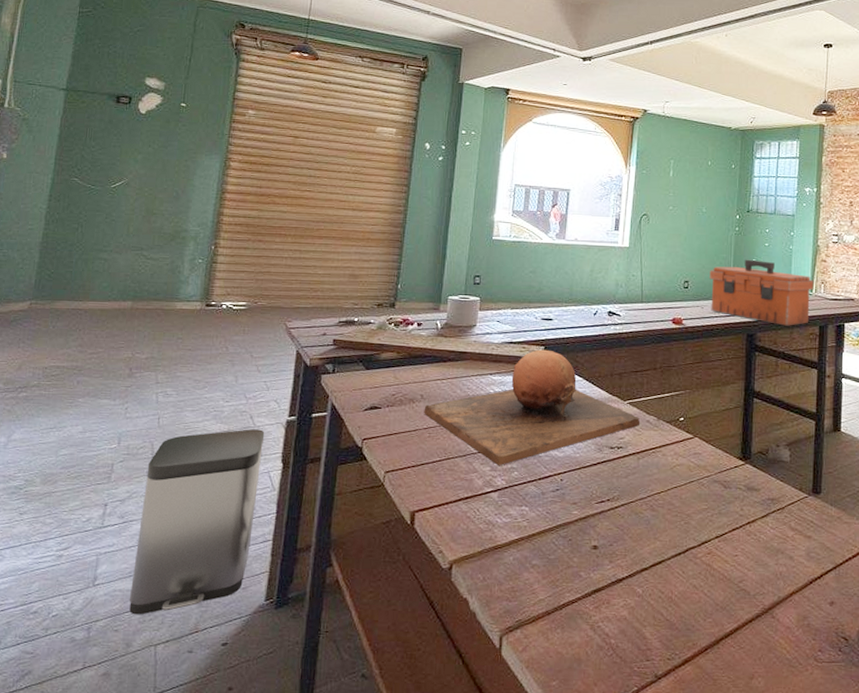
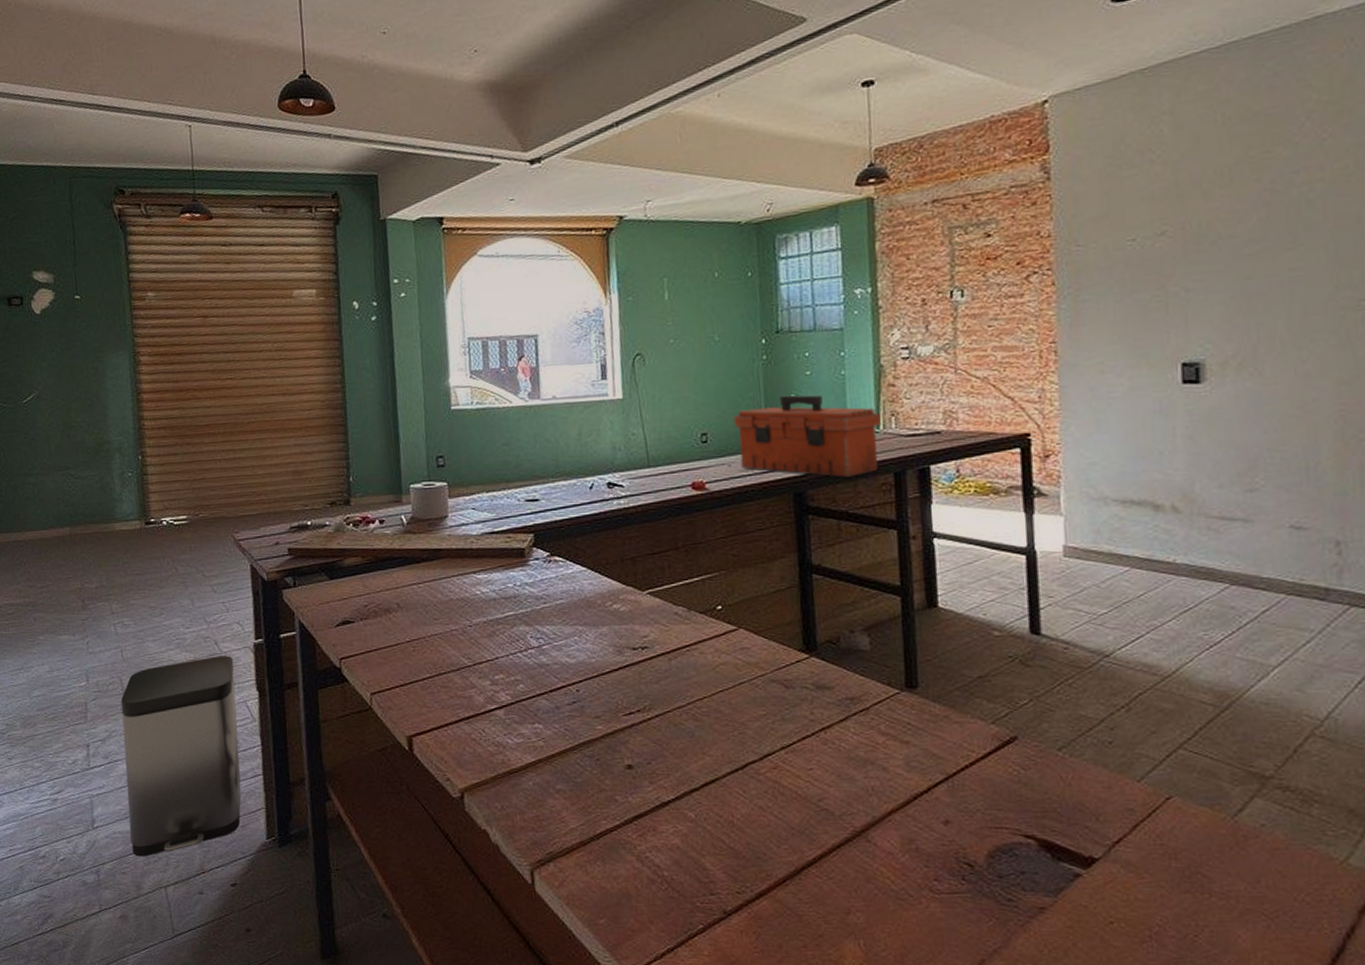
chopping board: present [424,349,641,465] -> none [403,537,667,678]

